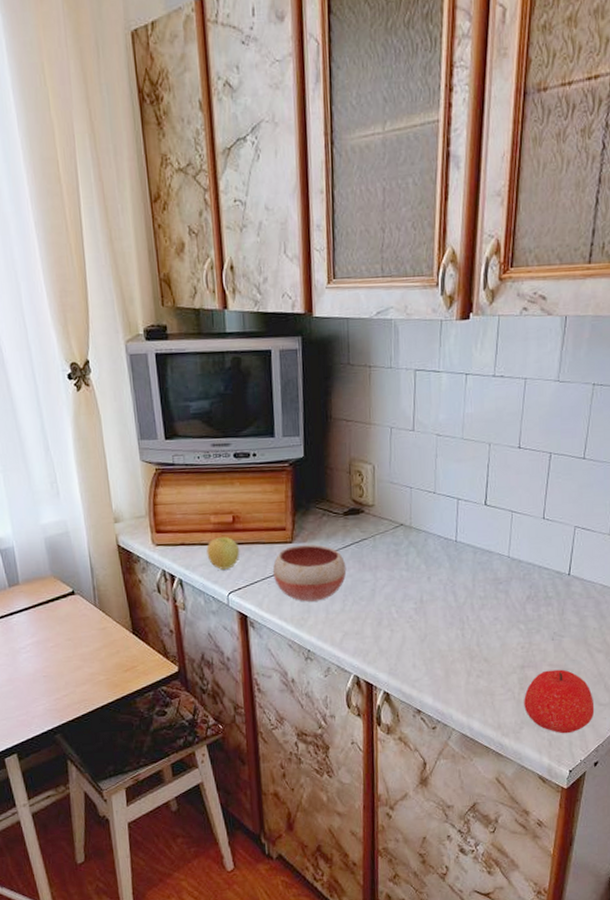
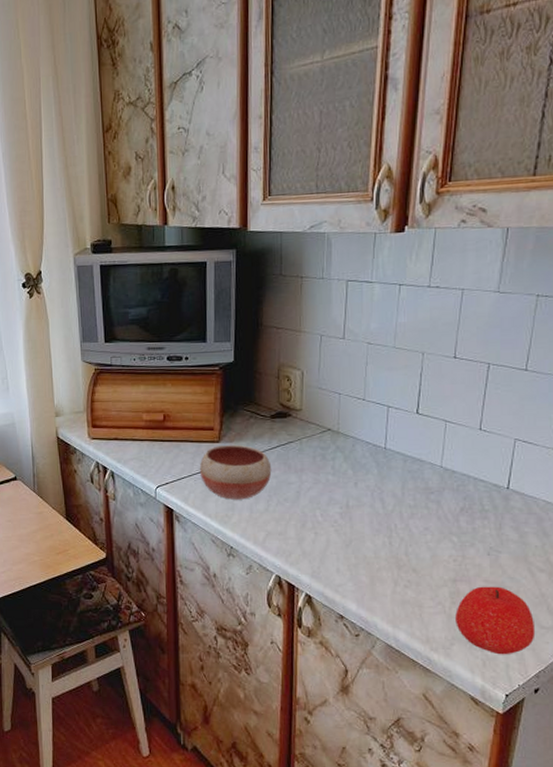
apple: present [206,536,240,570] -> none [138,433,169,464]

